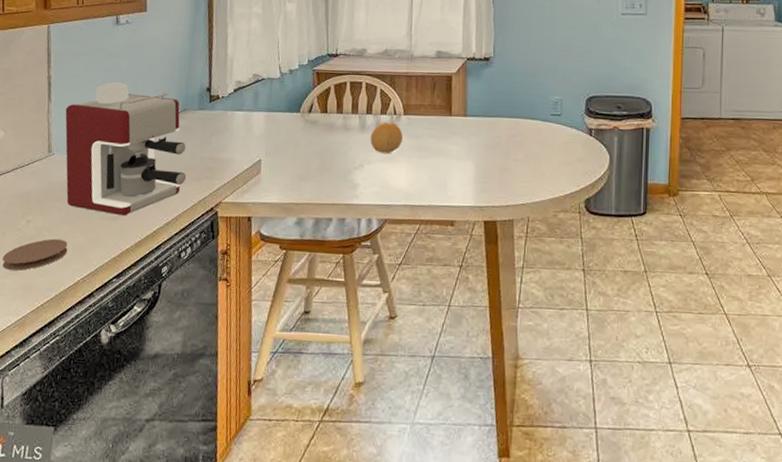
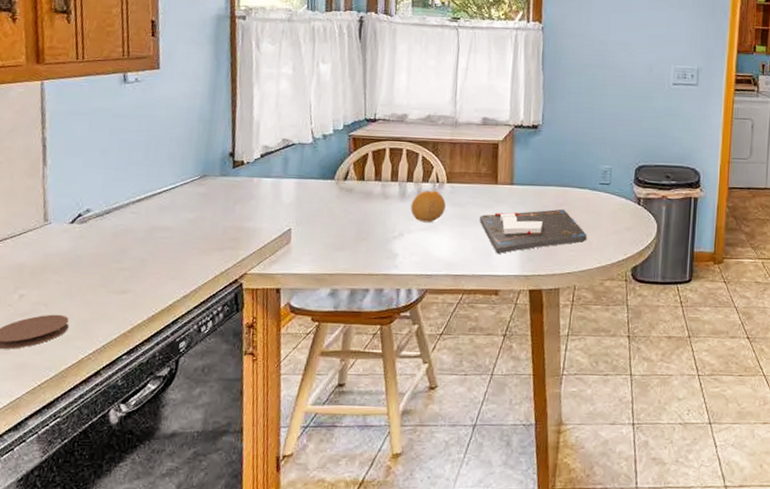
coffee maker: present [65,82,186,216] -> none [63,145,206,289]
board game: none [435,140,539,185] -> present [480,209,587,254]

